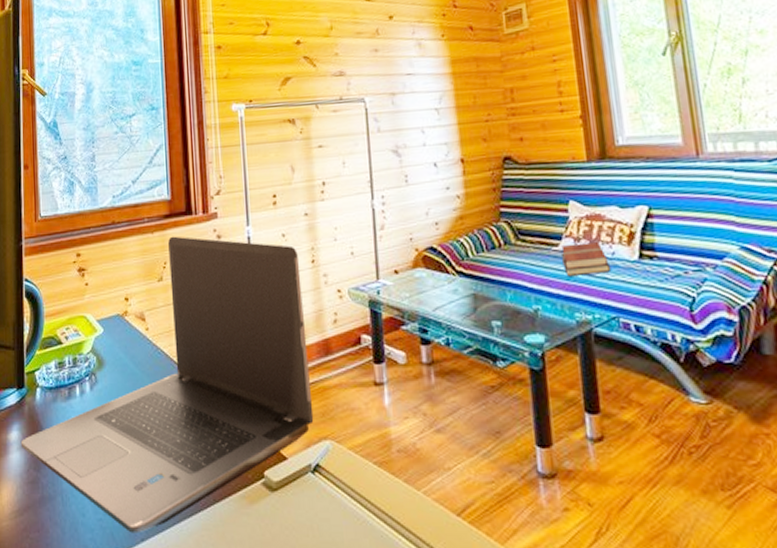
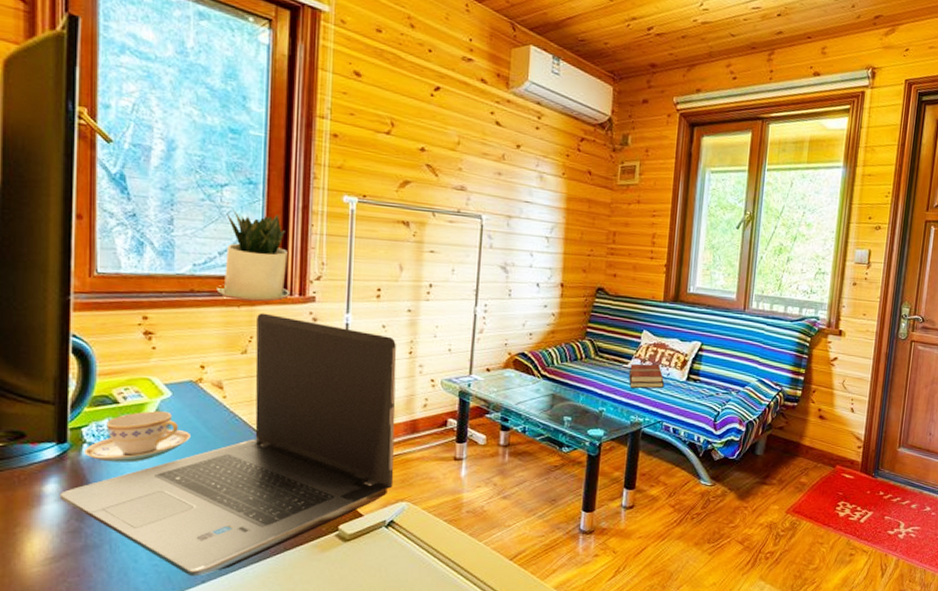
teacup: none [38,349,121,406] -> present [84,411,191,463]
planter: none [133,134,195,227] -> present [216,210,291,302]

